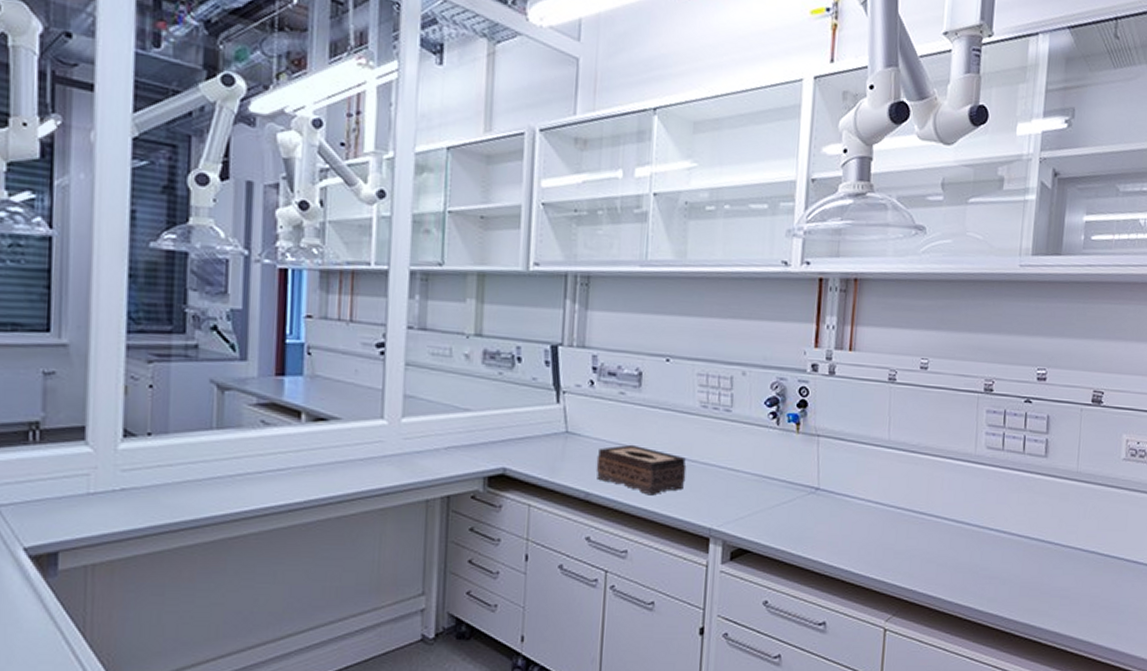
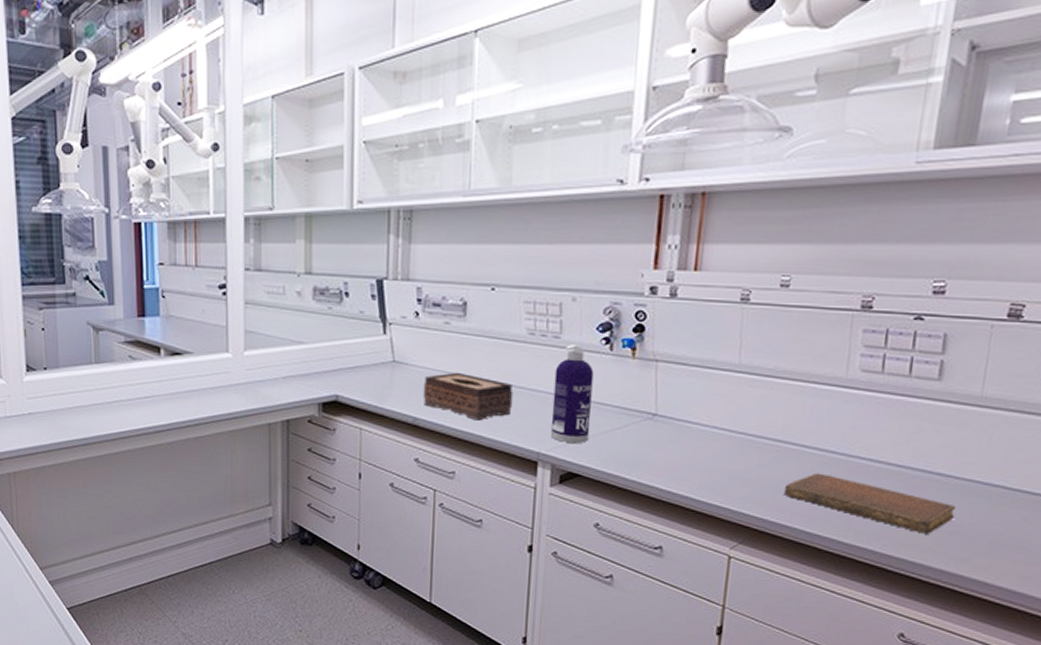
spray bottle: none [722,418,762,518] -> present [551,345,594,443]
notebook: none [929,544,1064,599] -> present [783,473,956,534]

